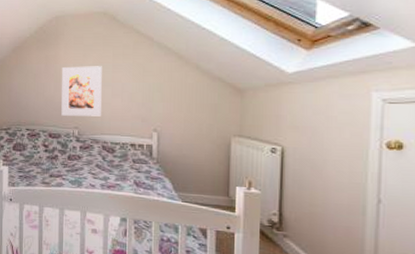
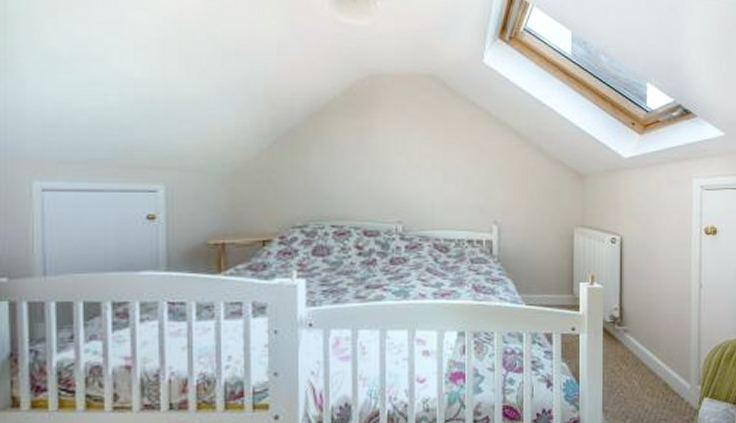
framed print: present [61,66,102,117] -> none [378,142,431,207]

